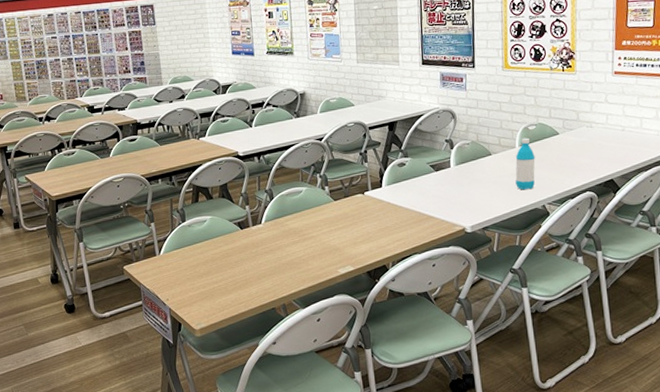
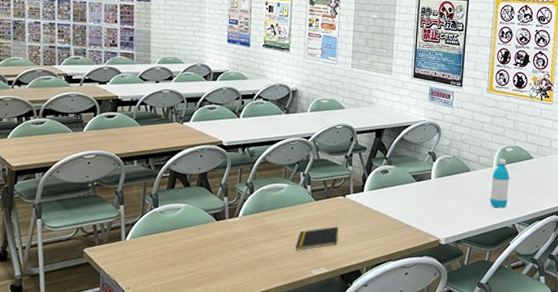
notepad: none [320,224,361,252] -> present [296,226,339,251]

